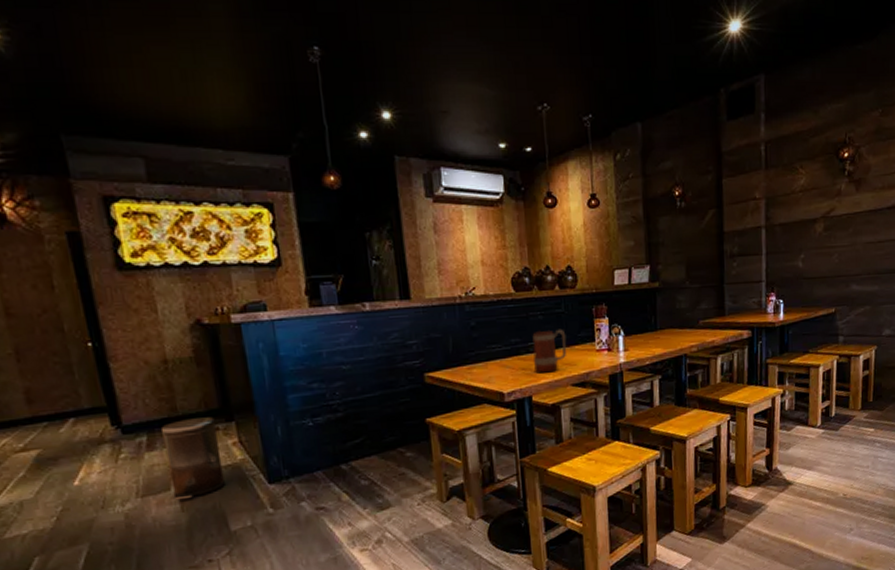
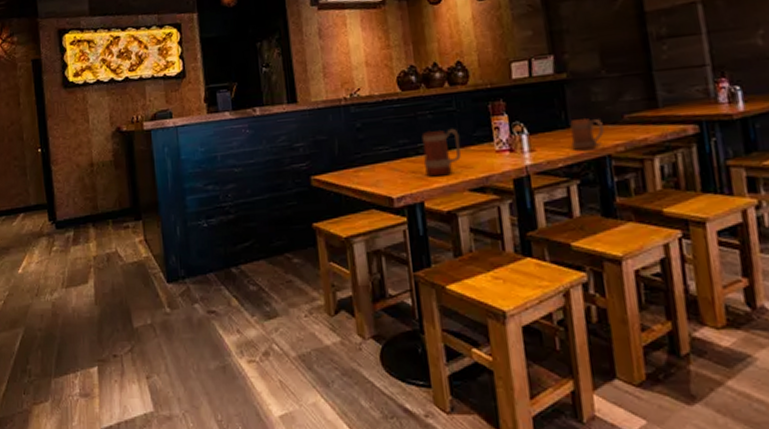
pedal bin: present [160,417,225,501] -> none [84,215,131,293]
beer mug: none [657,323,683,351] -> present [570,118,604,151]

